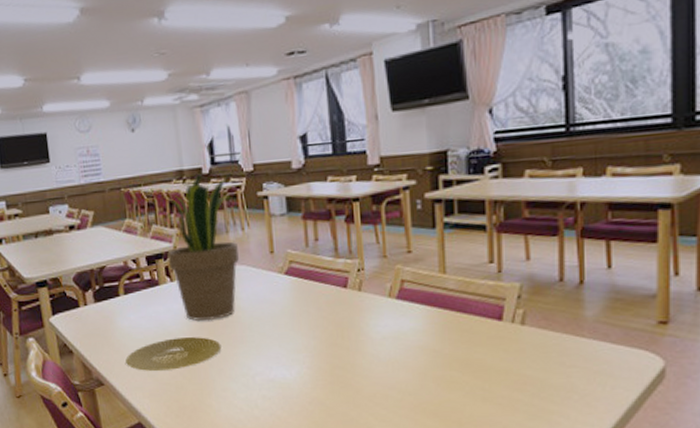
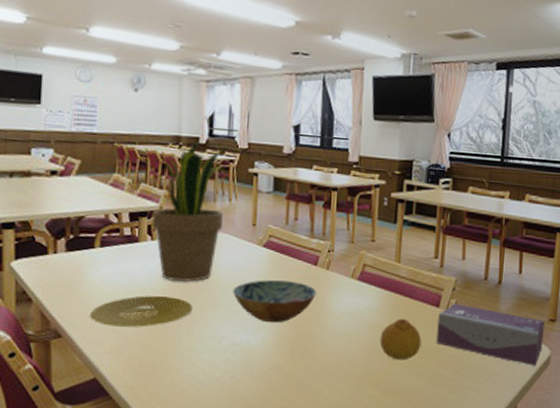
bowl: none [259,308,351,355] -> present [233,280,317,323]
fruit: none [431,337,484,386] -> present [379,318,422,361]
tissue box: none [502,314,652,383] -> present [436,304,545,367]

